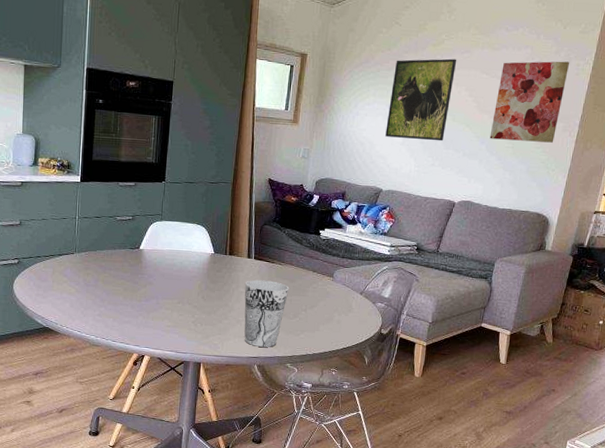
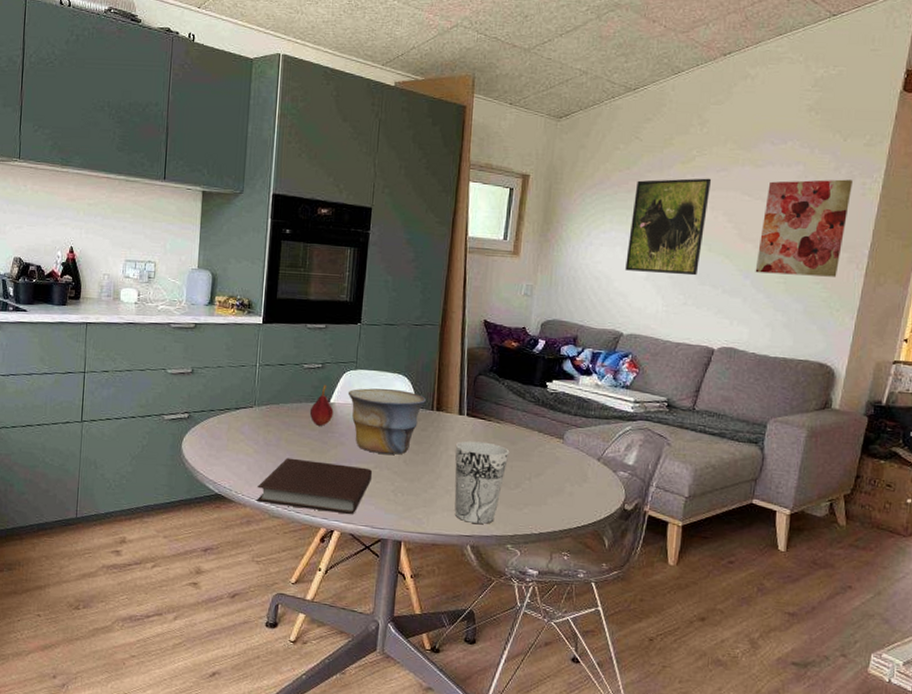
notebook: none [78,296,176,342] -> present [255,458,372,514]
fruit: none [122,234,143,269] -> present [309,385,334,426]
bowl: none [154,236,220,292] -> present [347,388,426,455]

